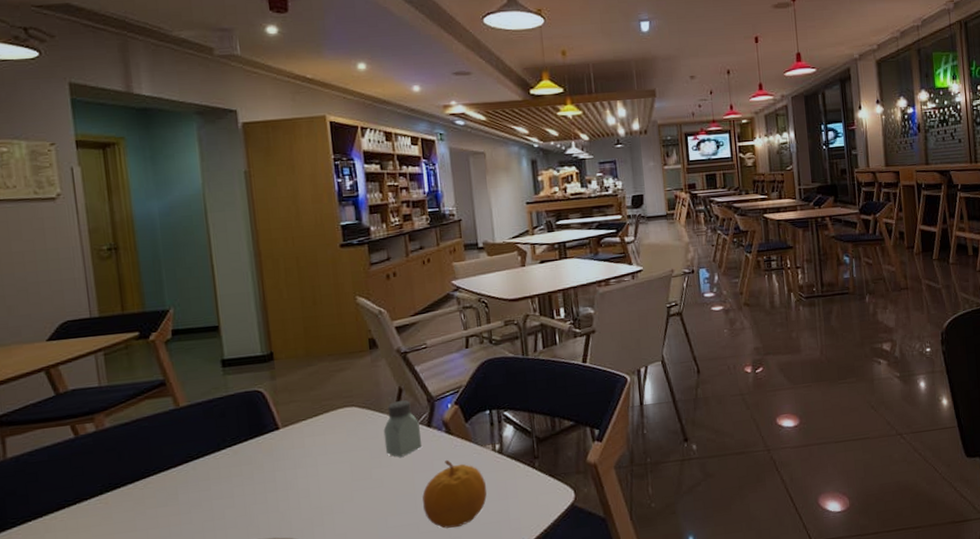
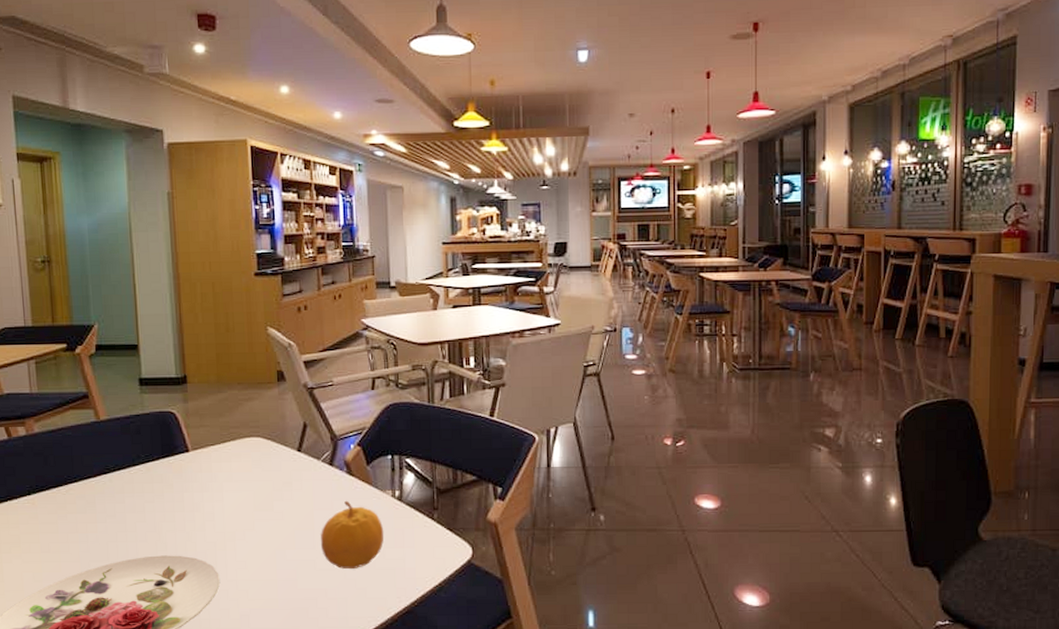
saltshaker: present [383,400,422,457] -> none [286,436,323,492]

